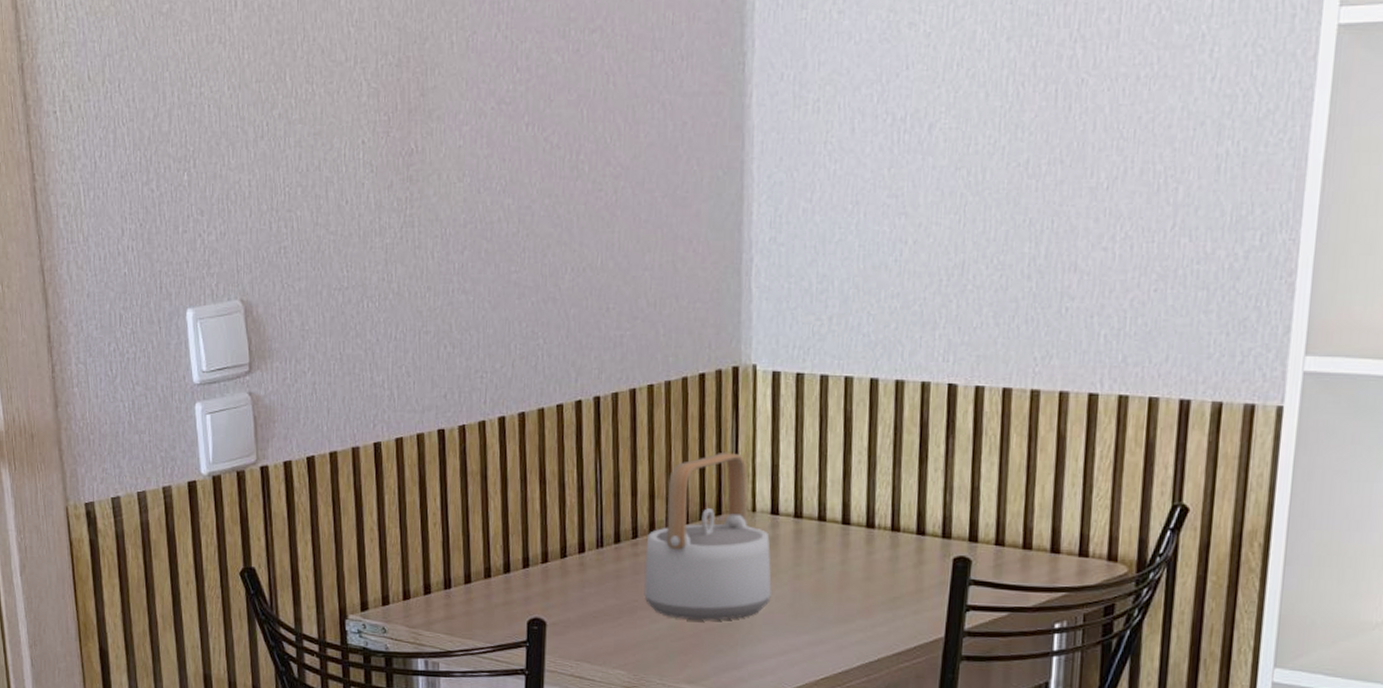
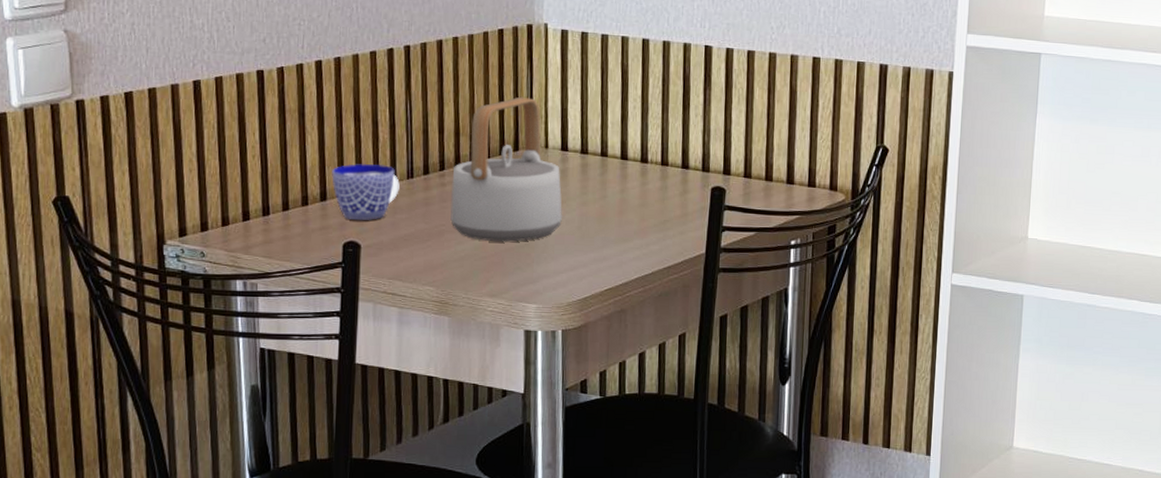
cup: none [515,531,588,595] -> present [332,163,400,221]

